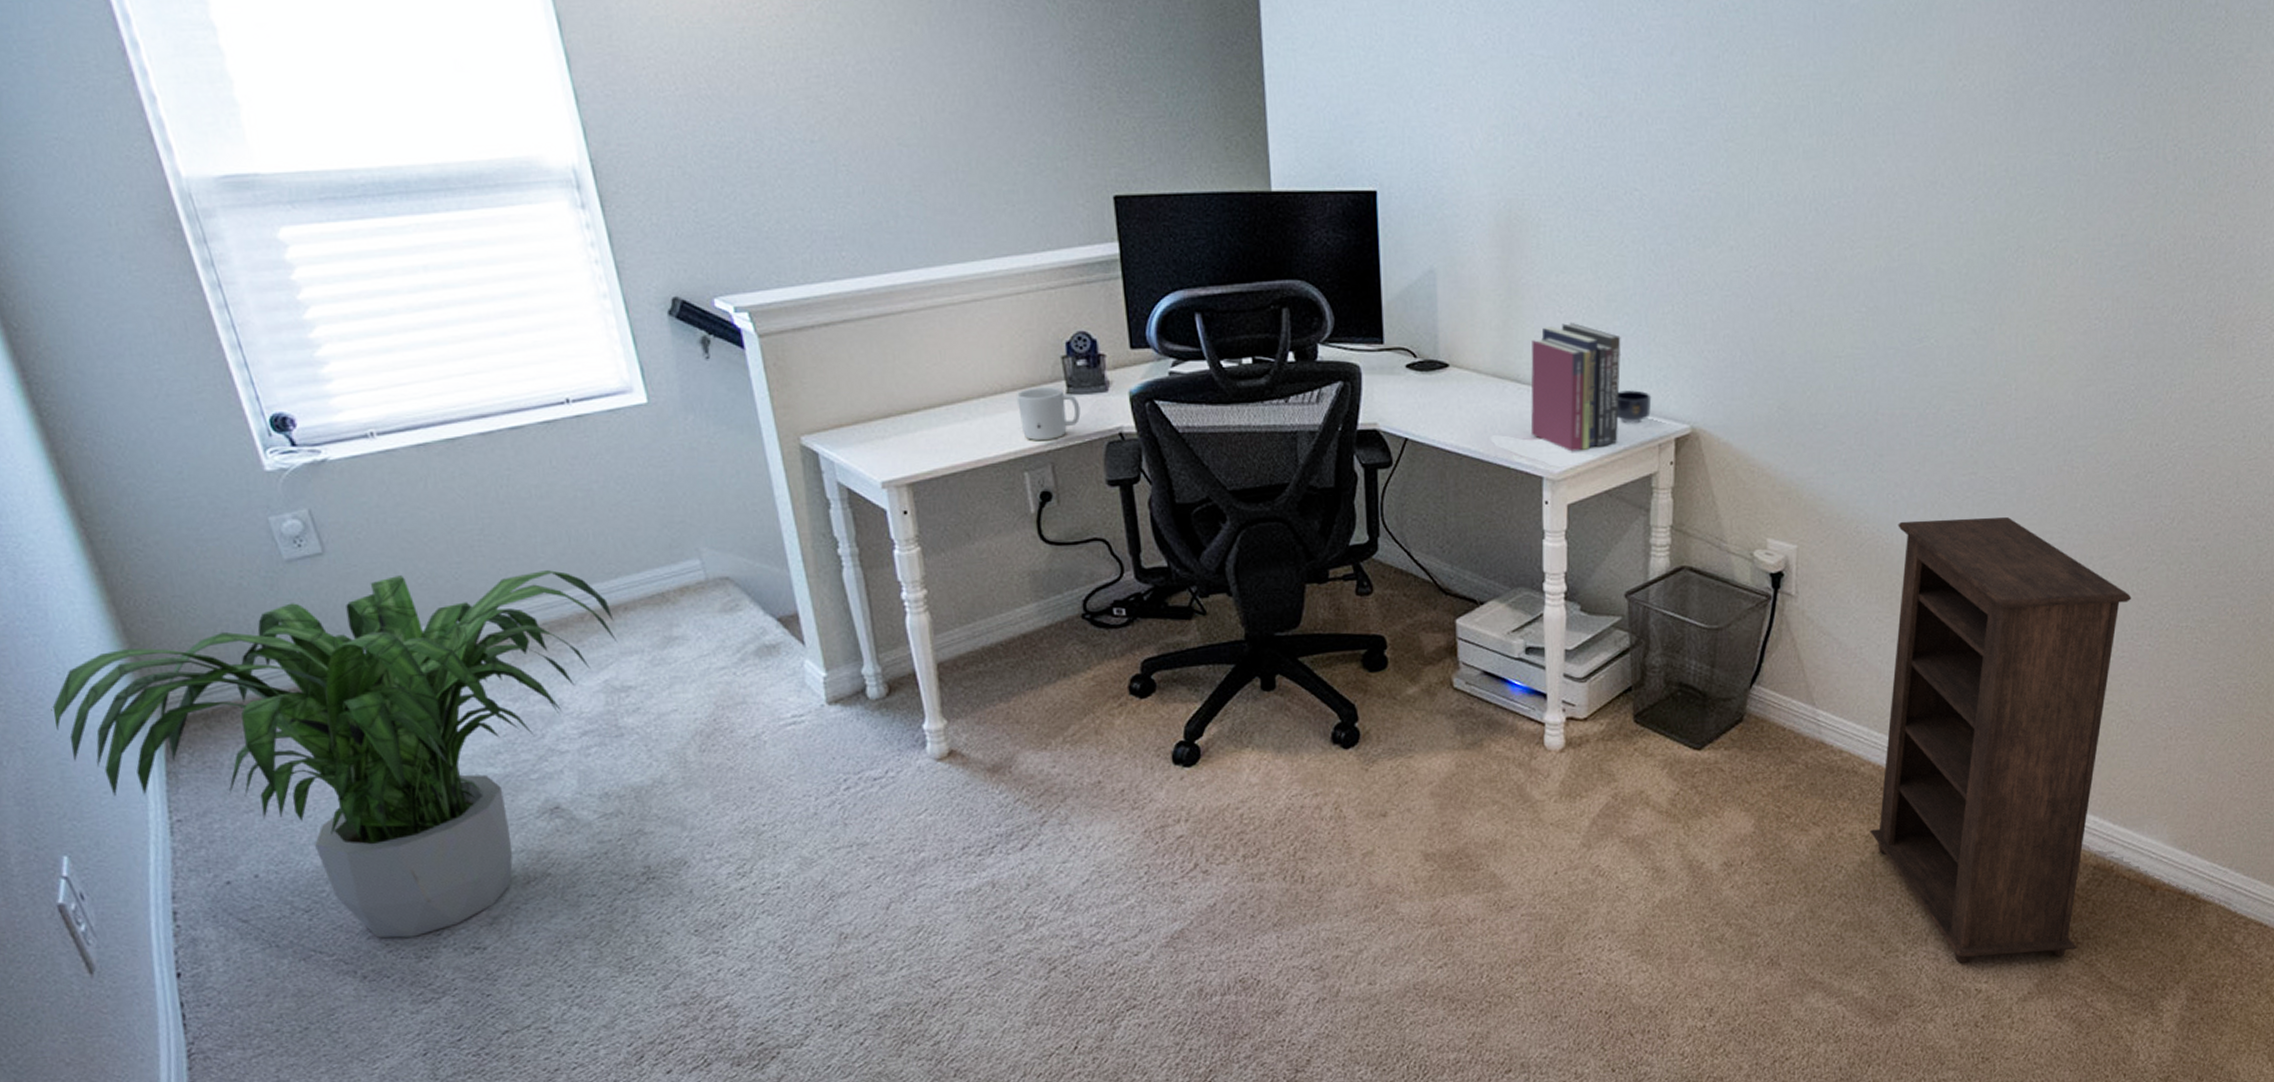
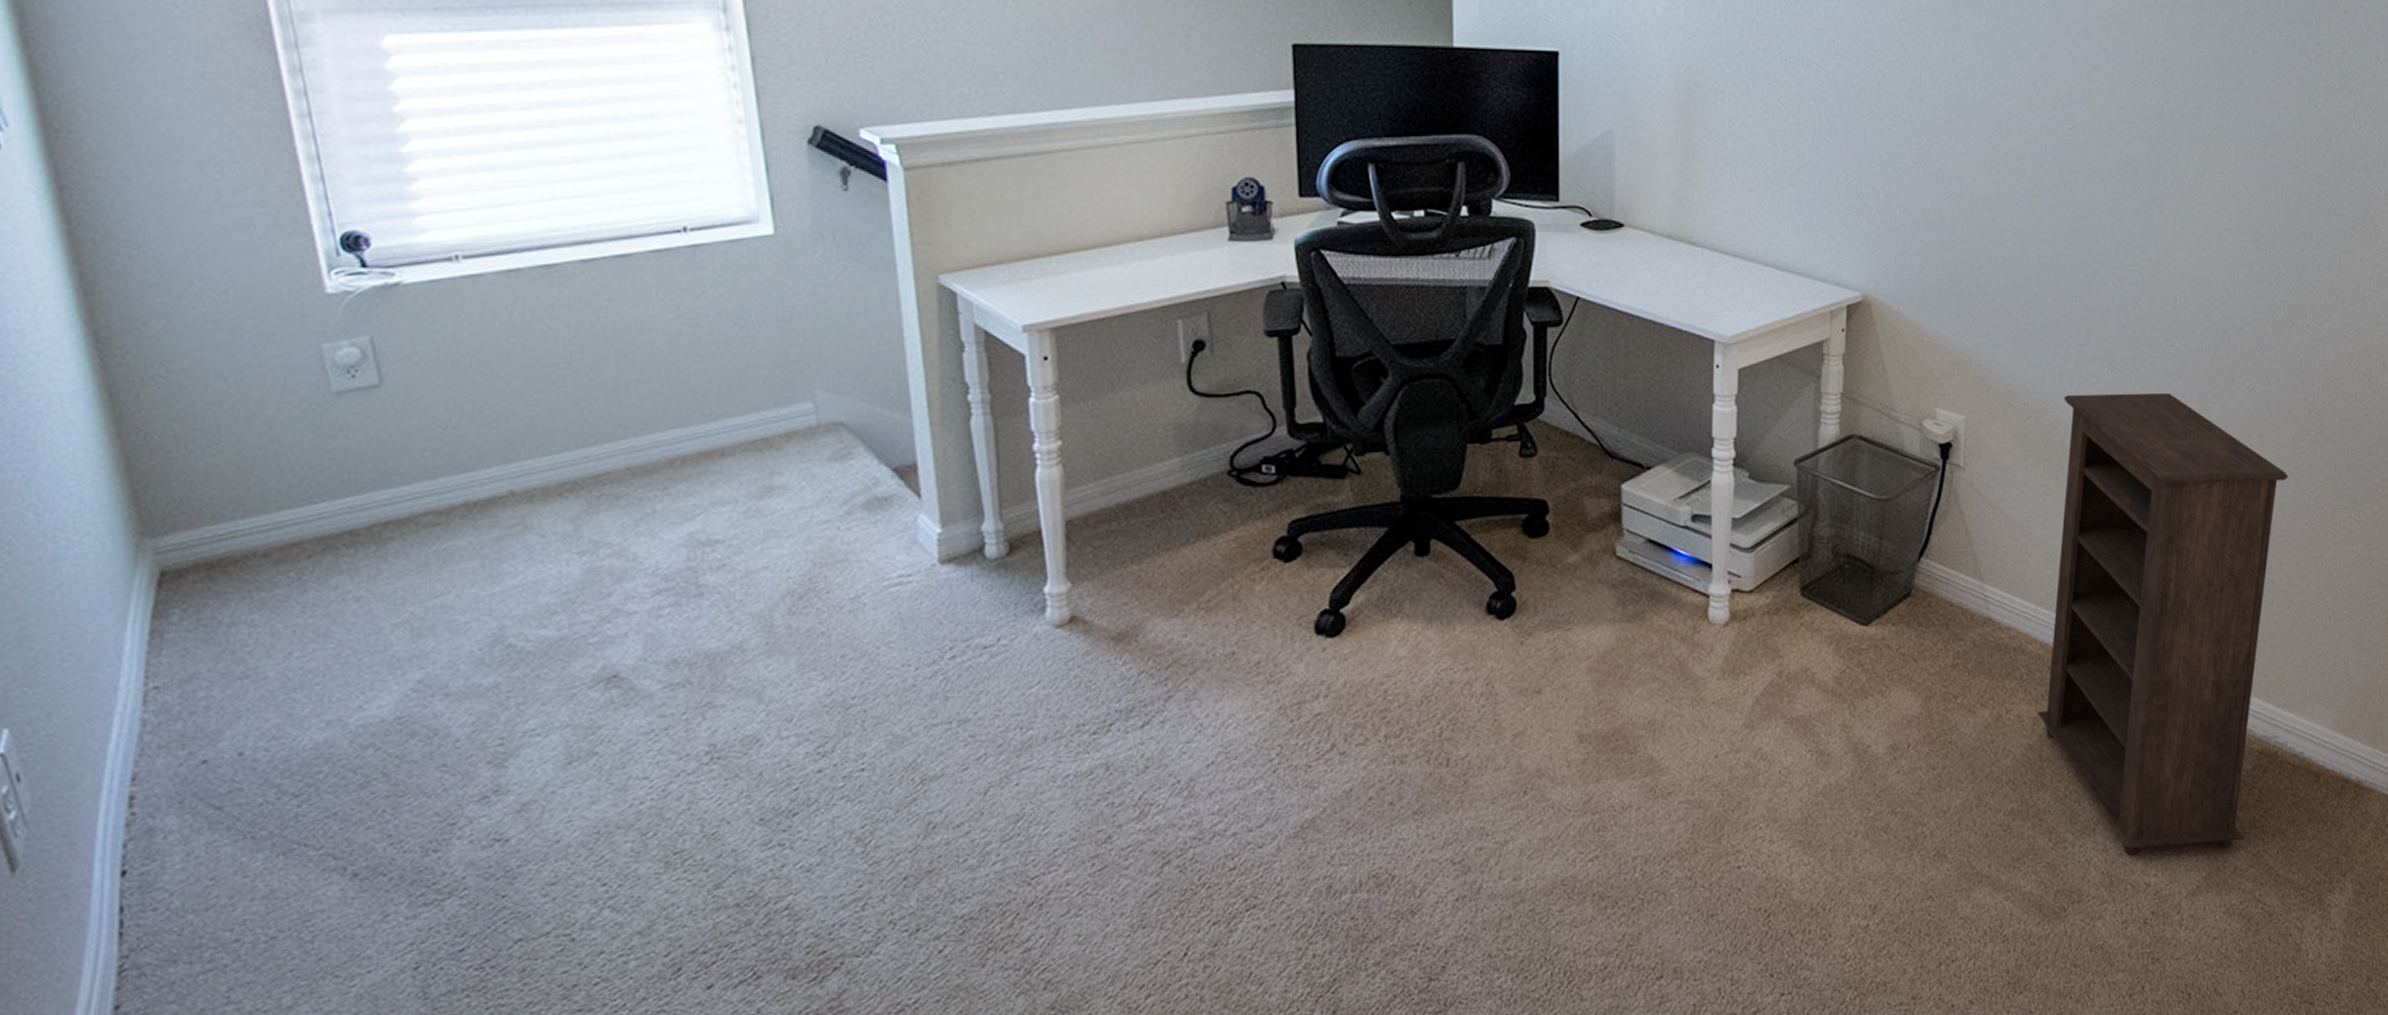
potted plant: present [51,570,618,938] -> none [20,410,709,828]
mug: present [1016,387,1081,441] -> none [1175,233,1242,288]
books: present [1530,322,1621,452] -> none [1703,187,1796,316]
mug: present [1617,390,1652,423] -> none [1790,256,1825,289]

